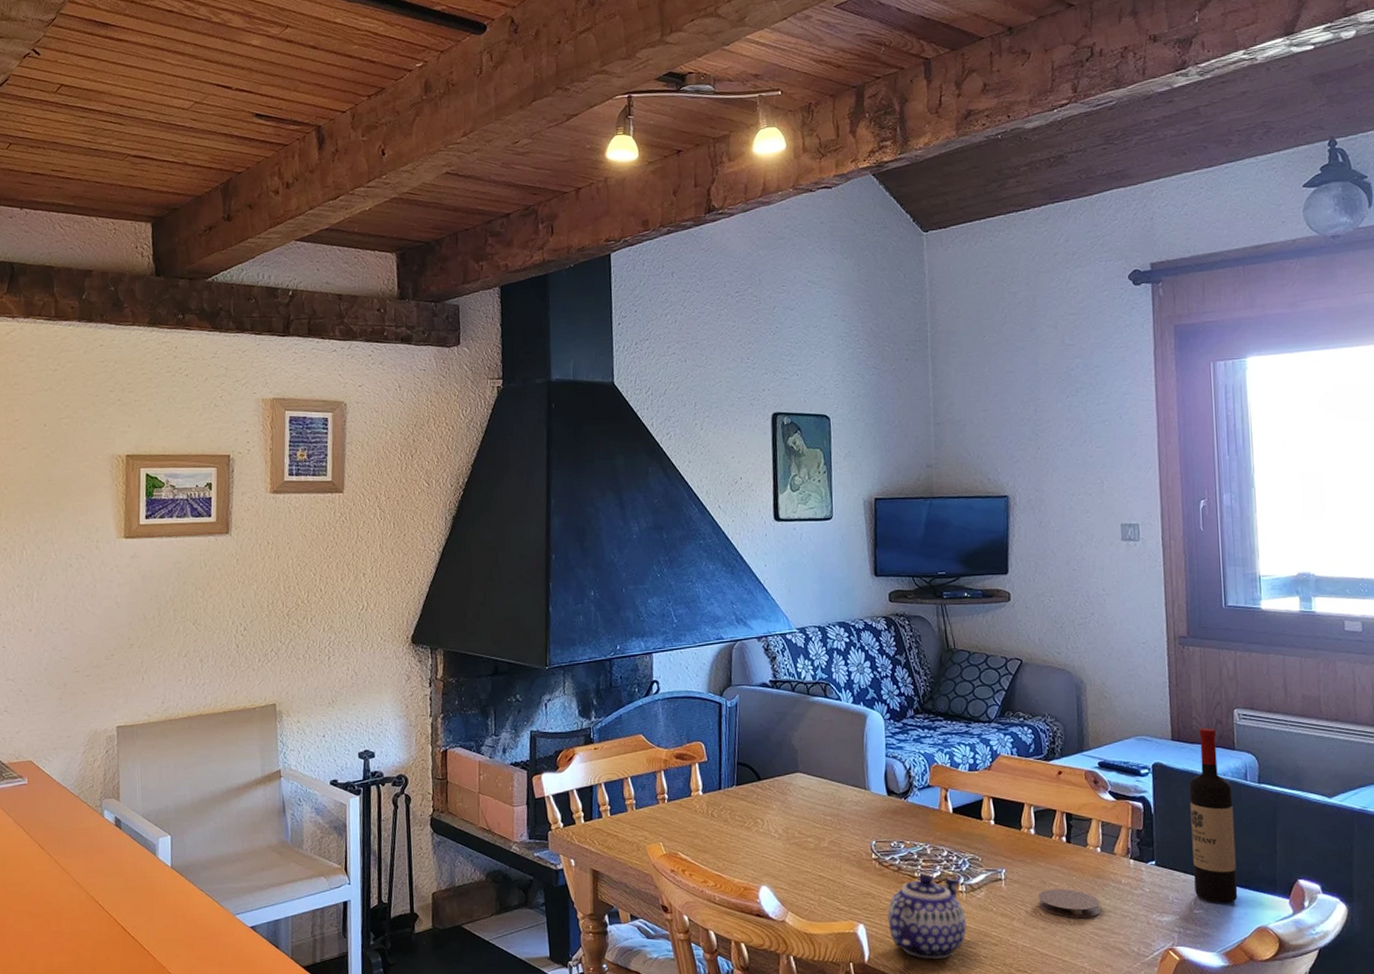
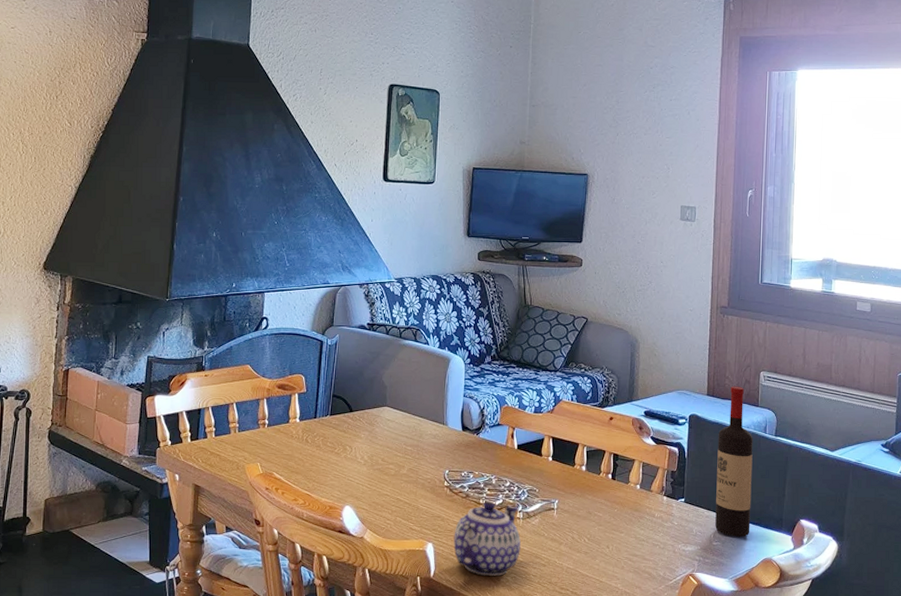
coaster: present [1037,888,1101,919] -> none [583,519,635,546]

